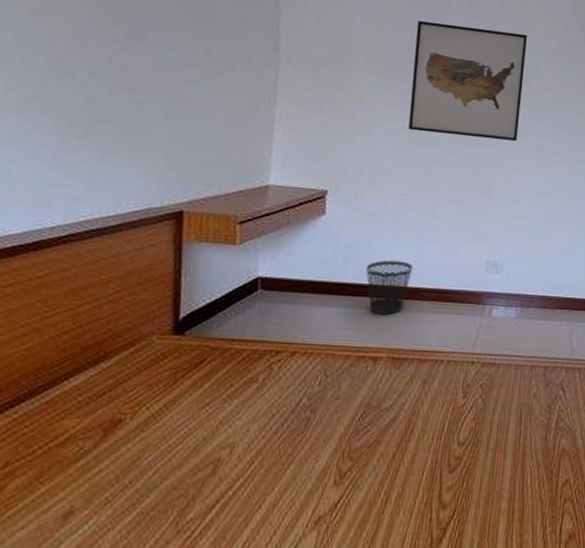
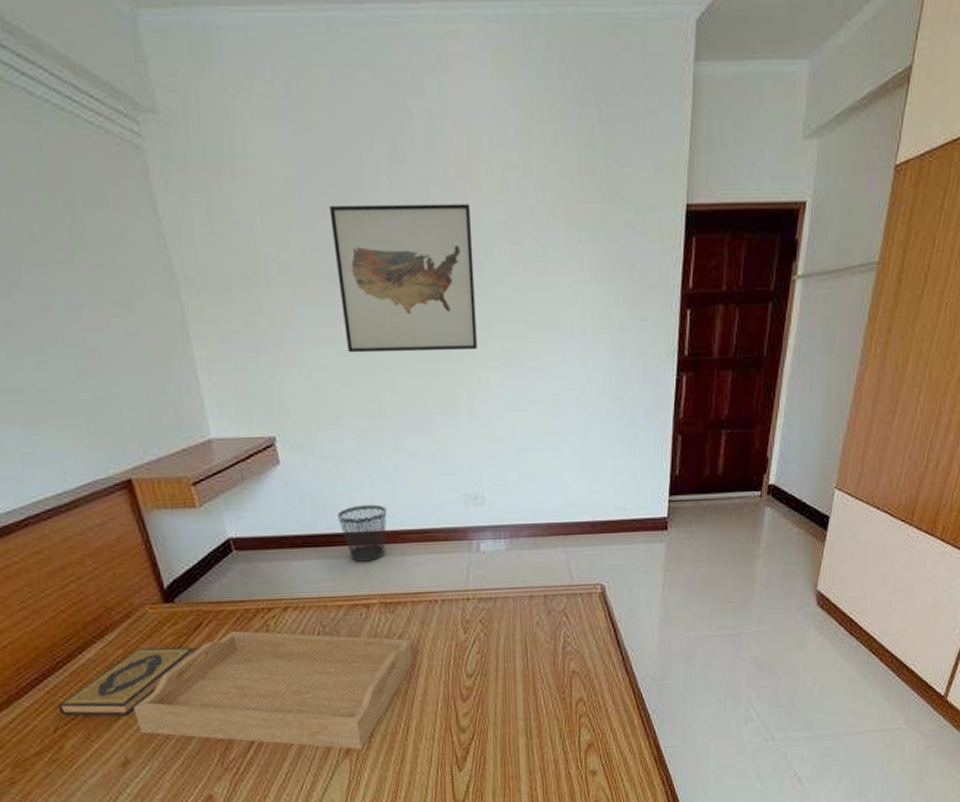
hardback book: none [18,380,189,456] -> present [58,647,194,716]
serving tray: none [99,372,410,520] -> present [133,631,413,750]

